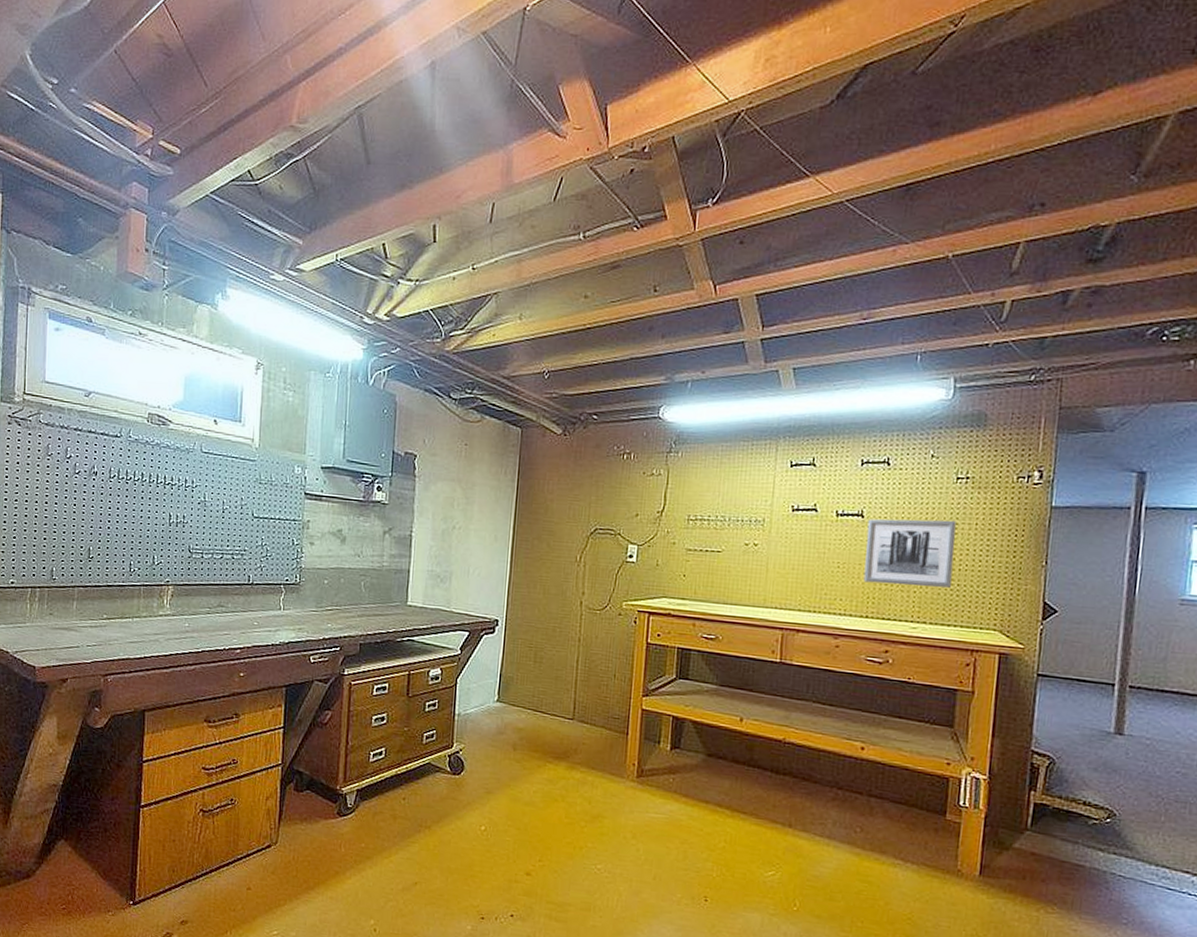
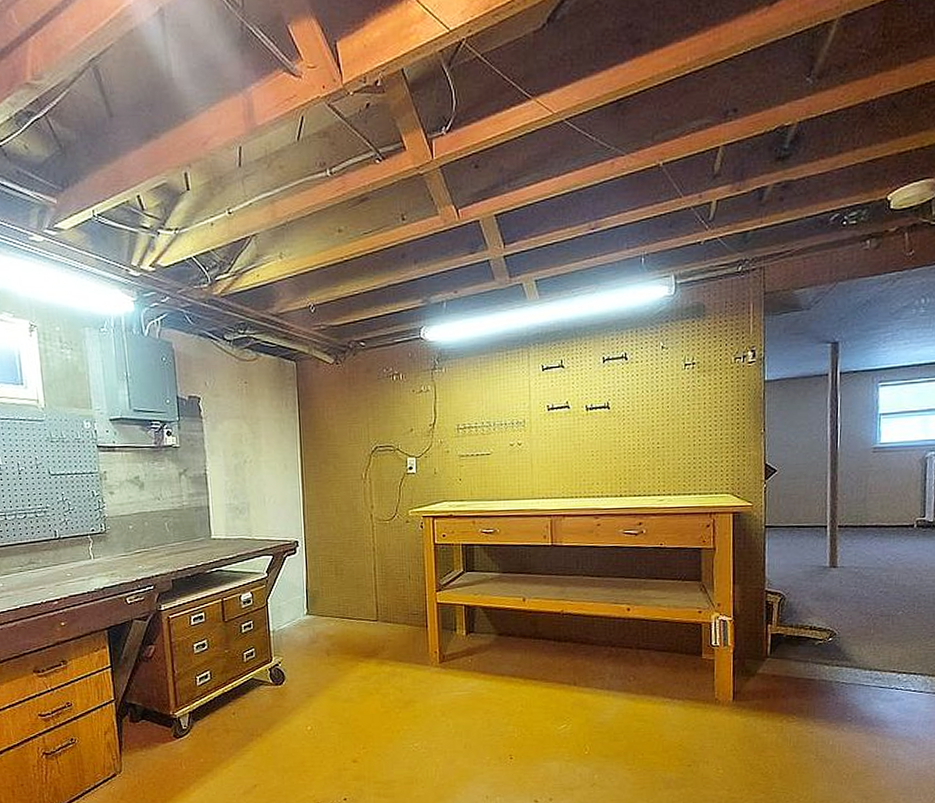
wall art: present [863,518,956,588] -> none [614,402,689,466]

